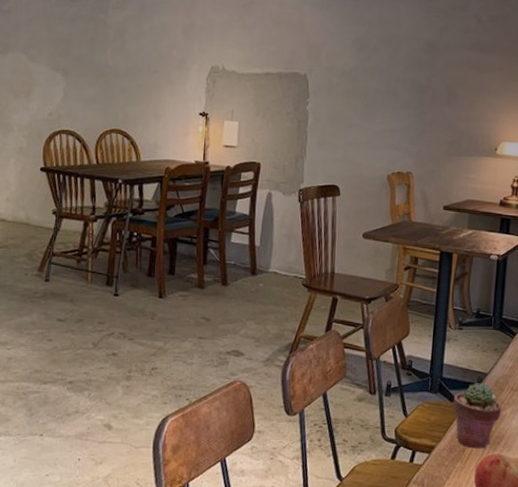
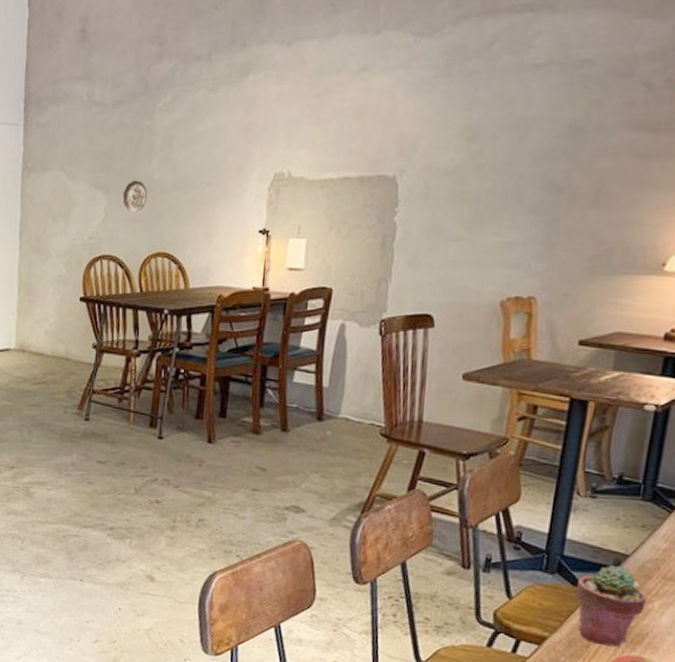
decorative plate: none [80,65,103,94] -> present [122,180,148,213]

